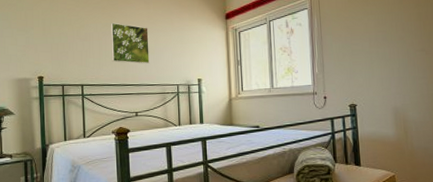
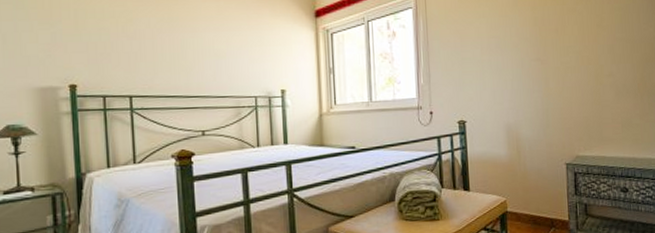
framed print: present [110,22,150,64] -> none [168,17,220,71]

